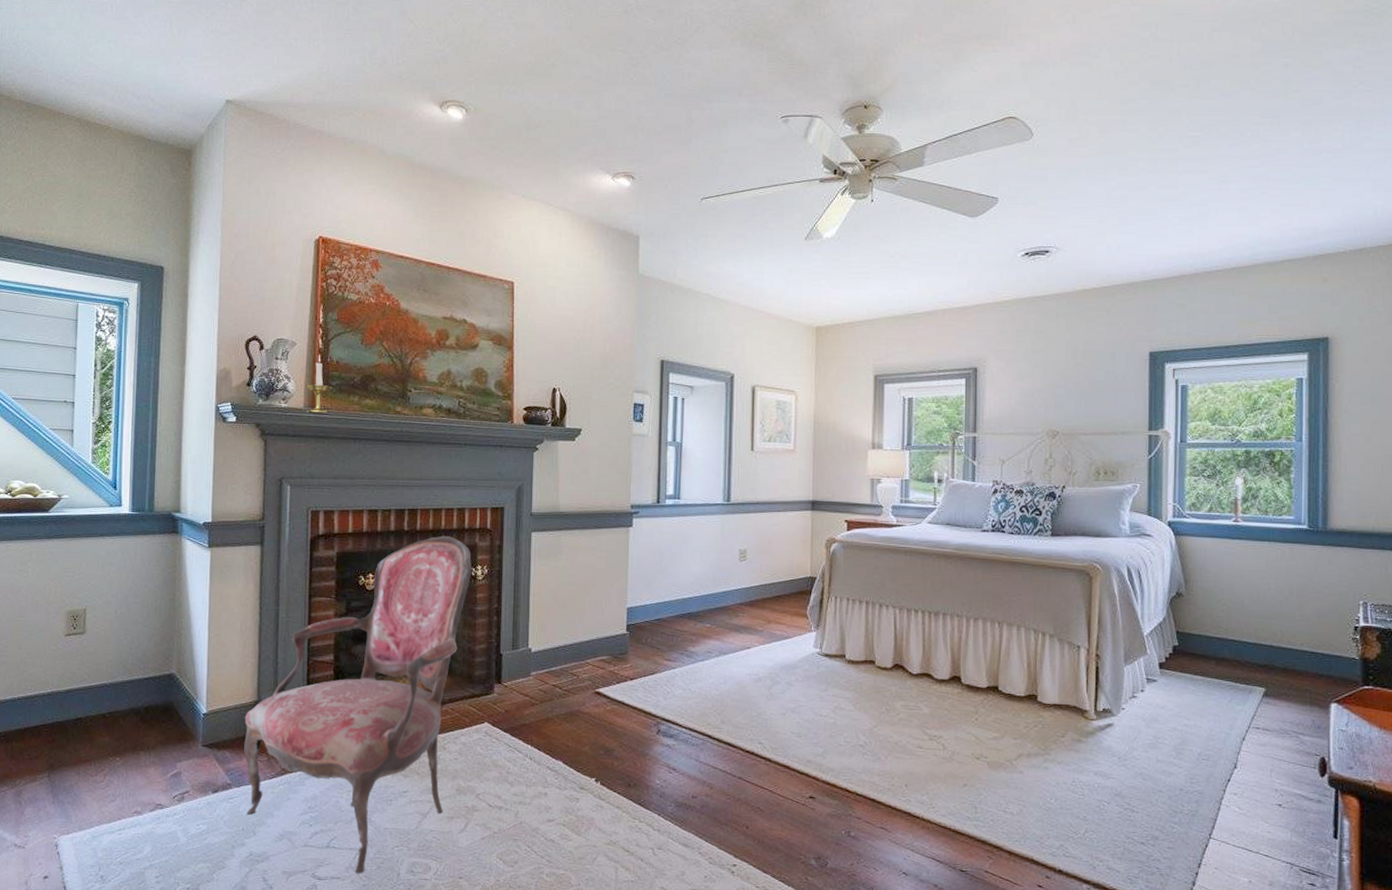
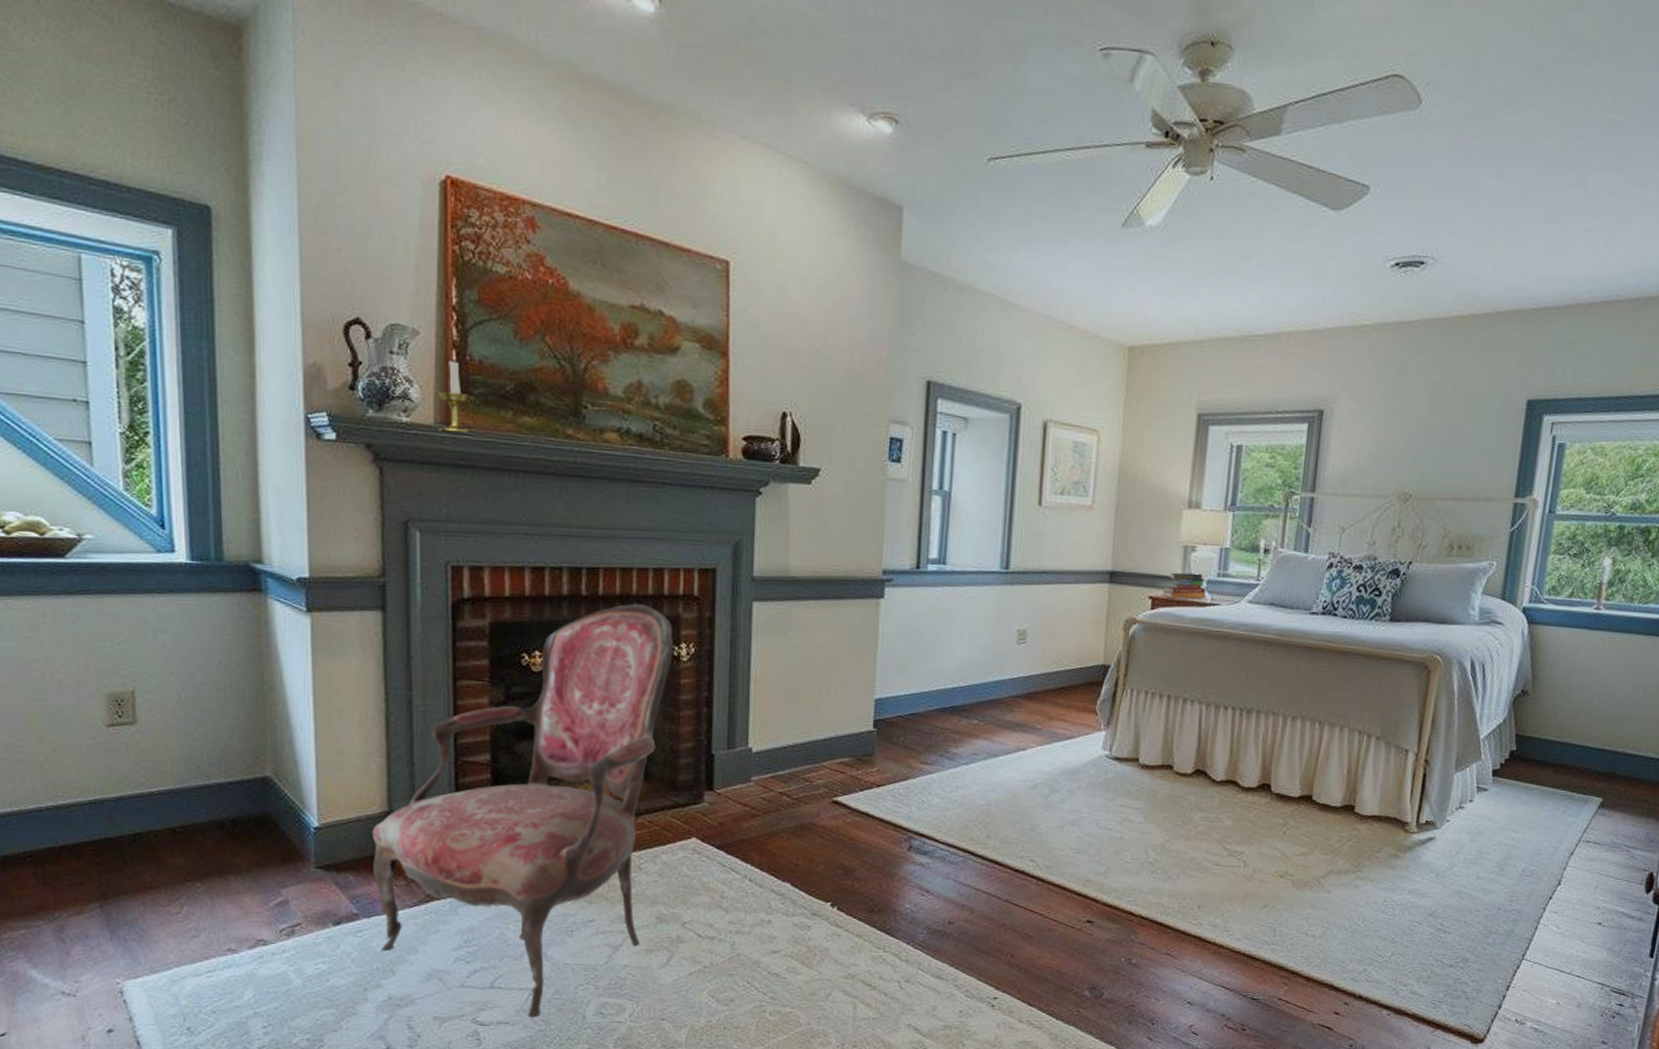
books: none [855,500,892,522] -> present [1162,572,1206,599]

